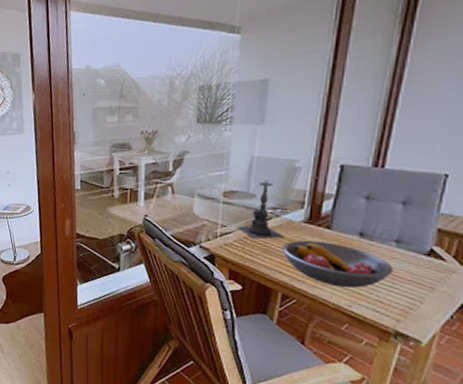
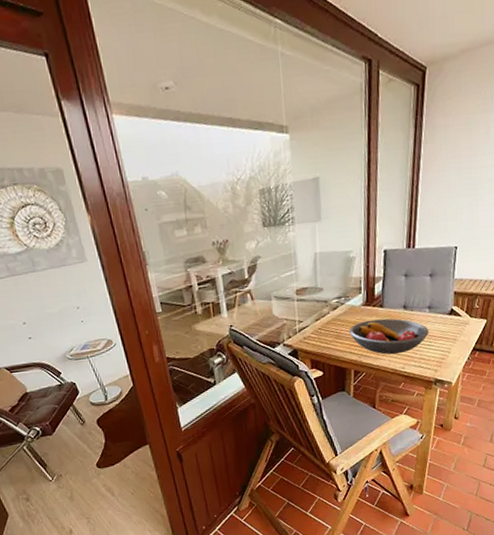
candle holder: present [237,180,284,239] -> none [312,273,350,328]

